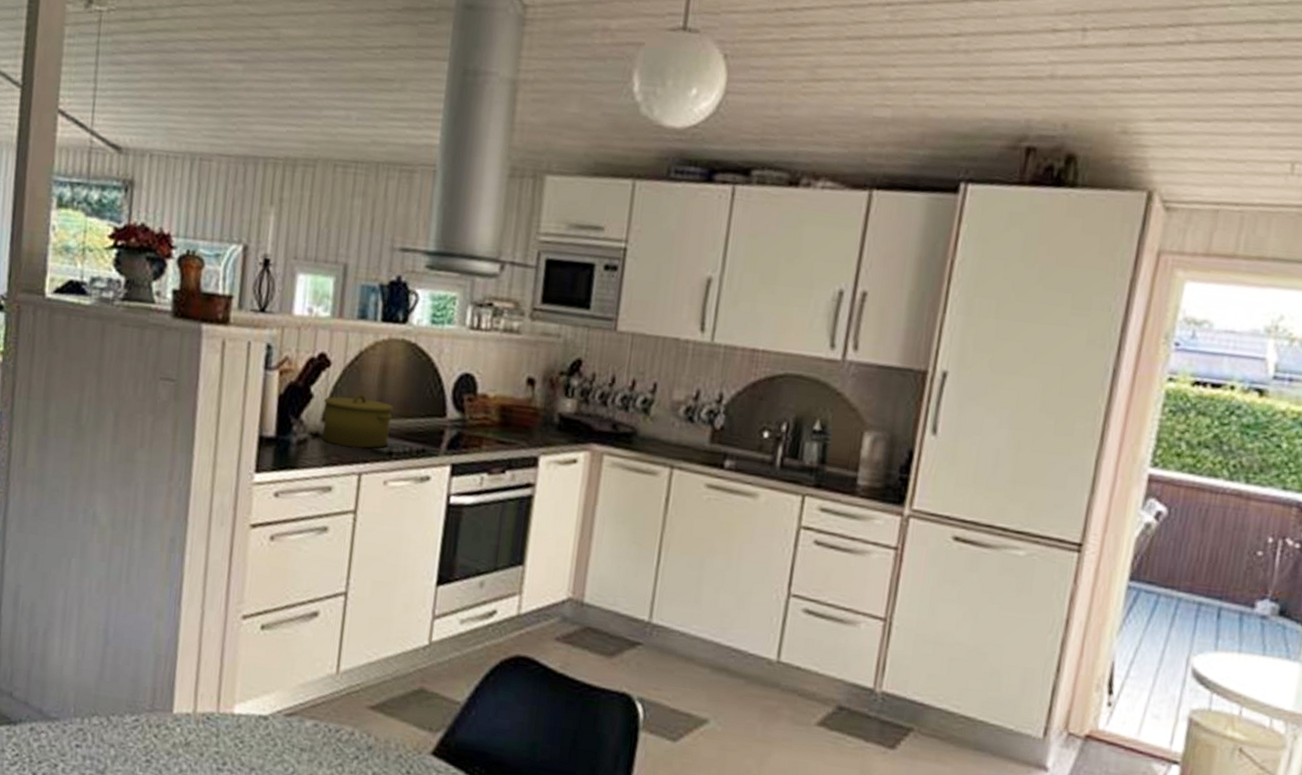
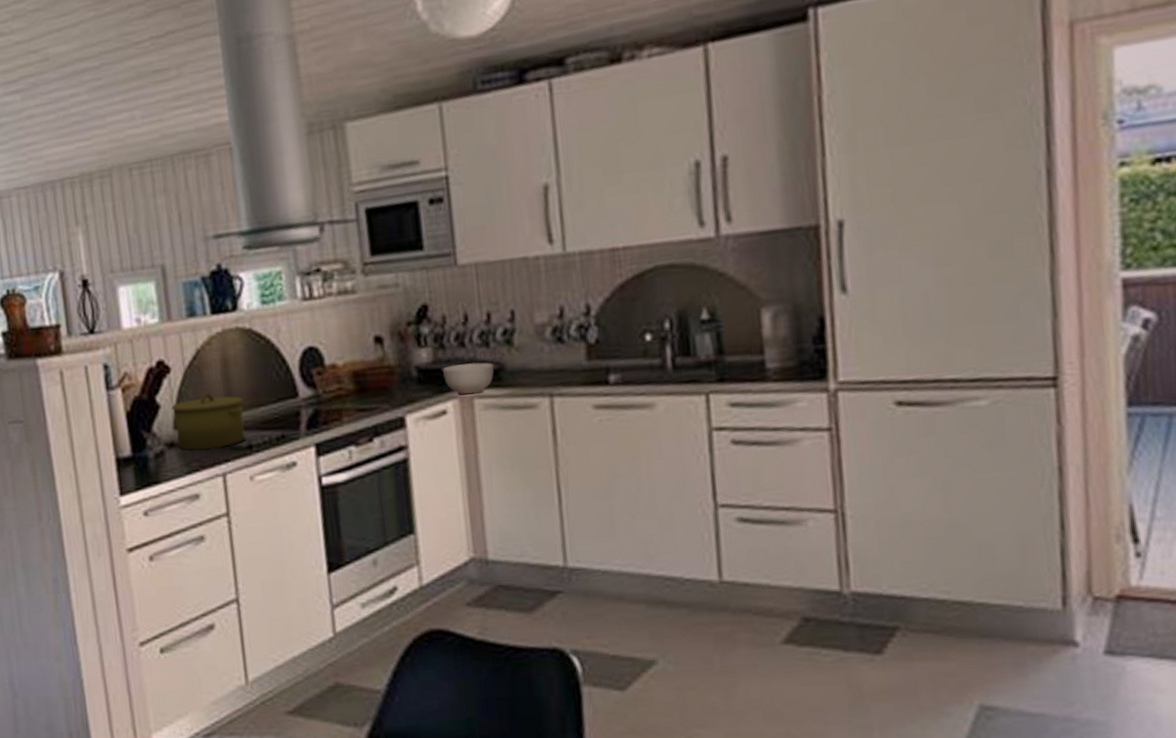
bowl: none [581,419,629,451] -> present [442,362,495,395]

